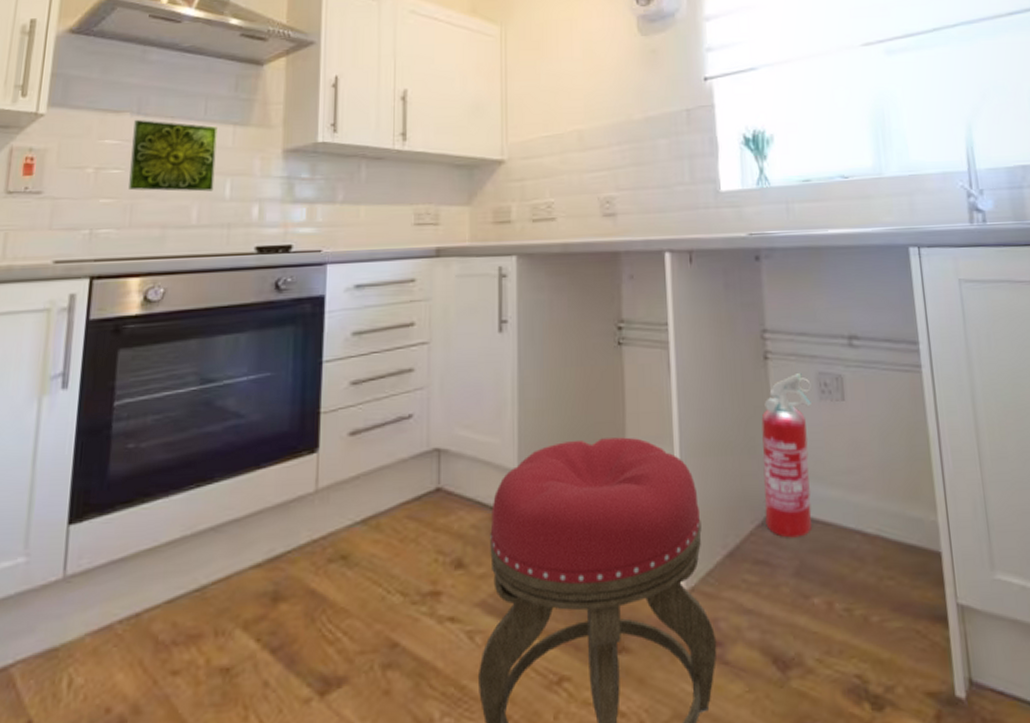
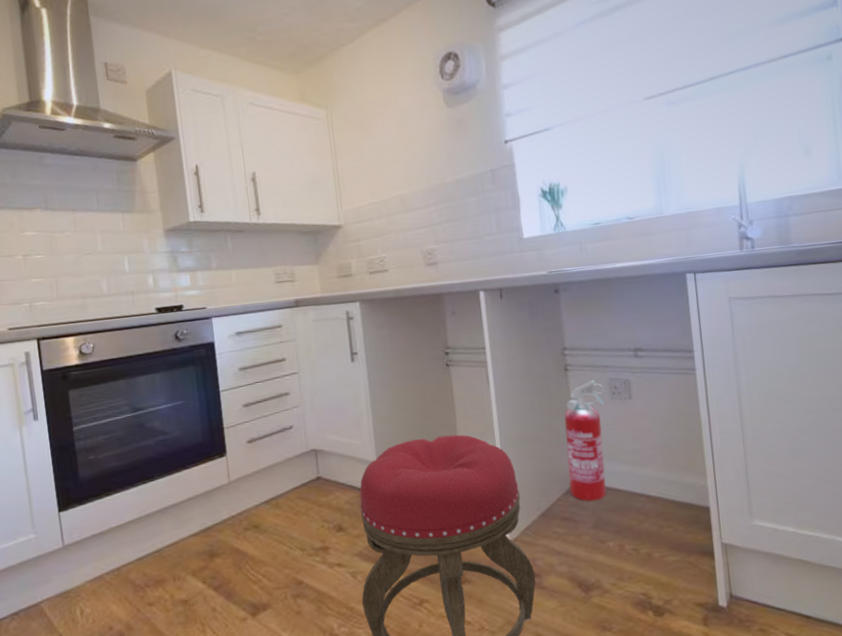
decorative tile: present [129,119,218,192] -> none [45,214,116,271]

